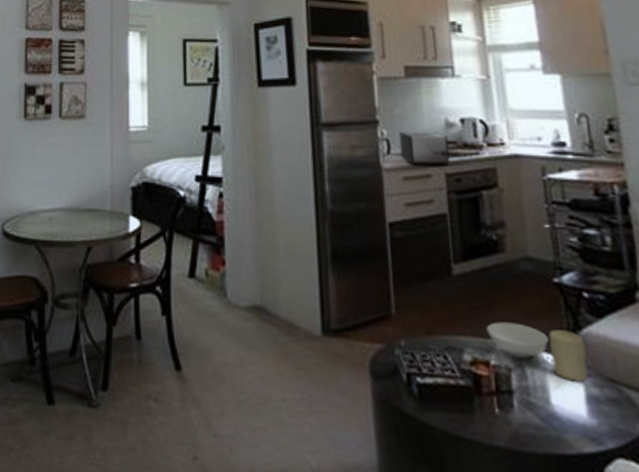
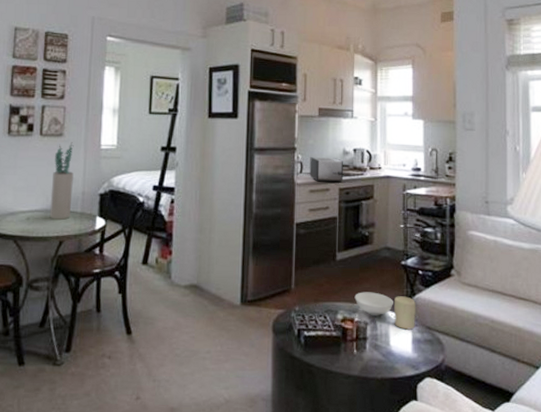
vase: none [74,124,100,220] -> present [49,142,74,220]

